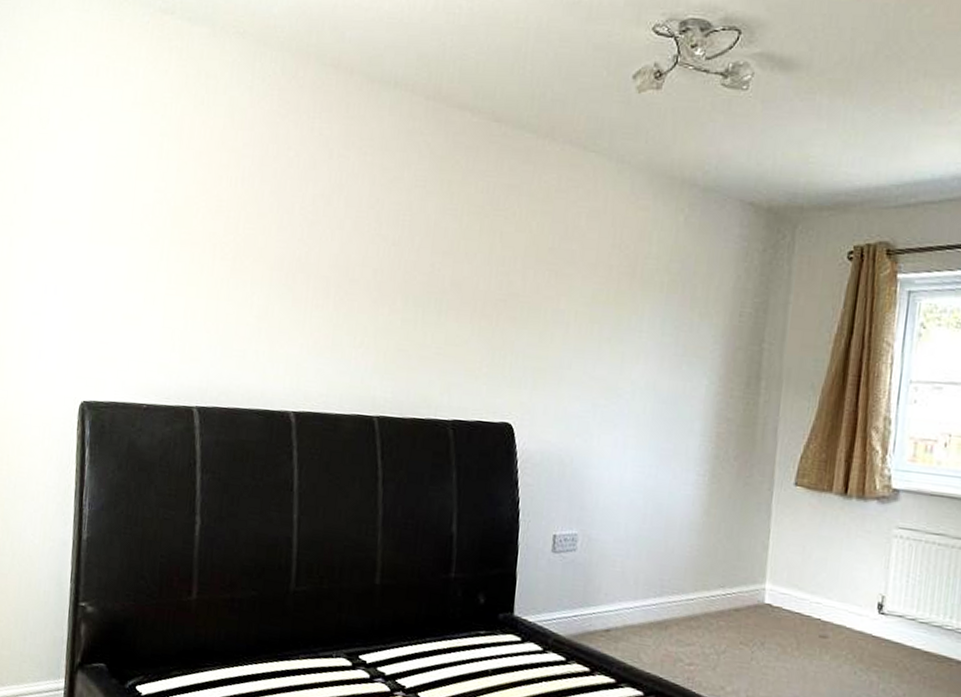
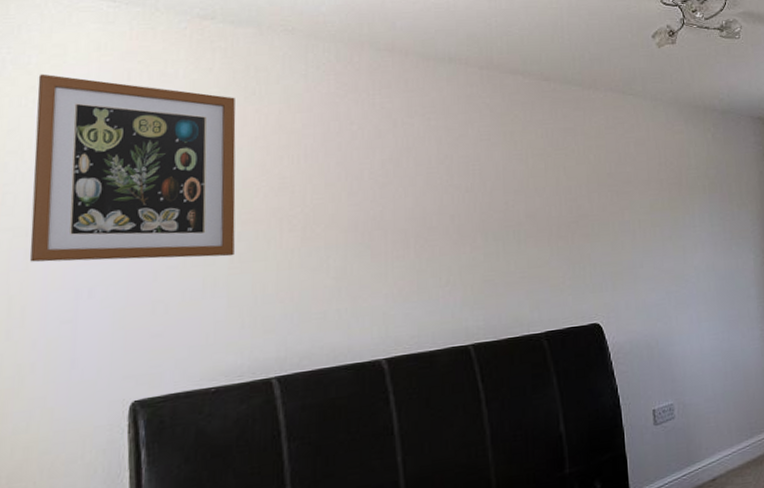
wall art: none [13,61,186,276] -> present [30,74,236,262]

